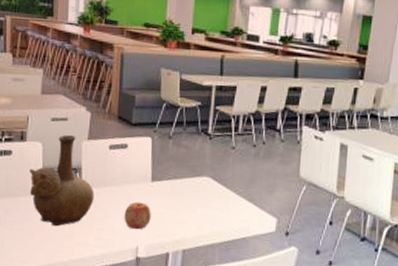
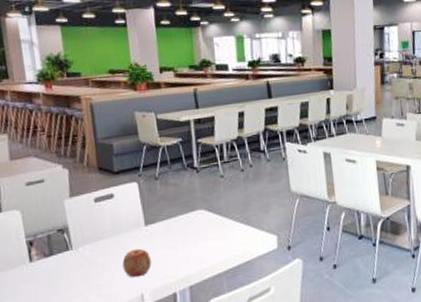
vase: present [30,134,94,227] -> none [11,195,88,294]

